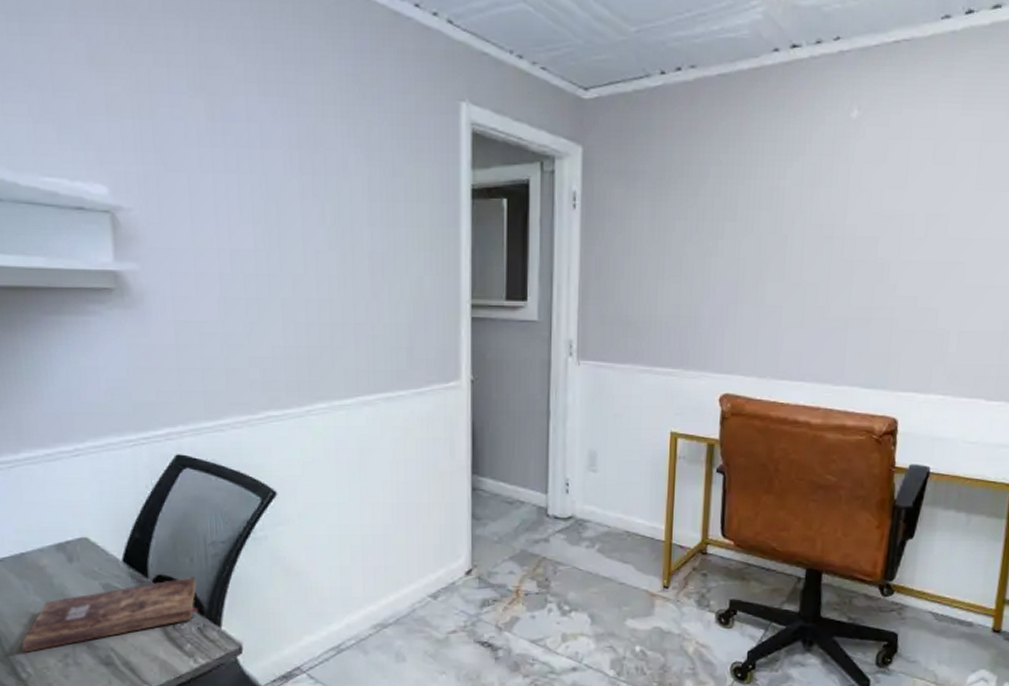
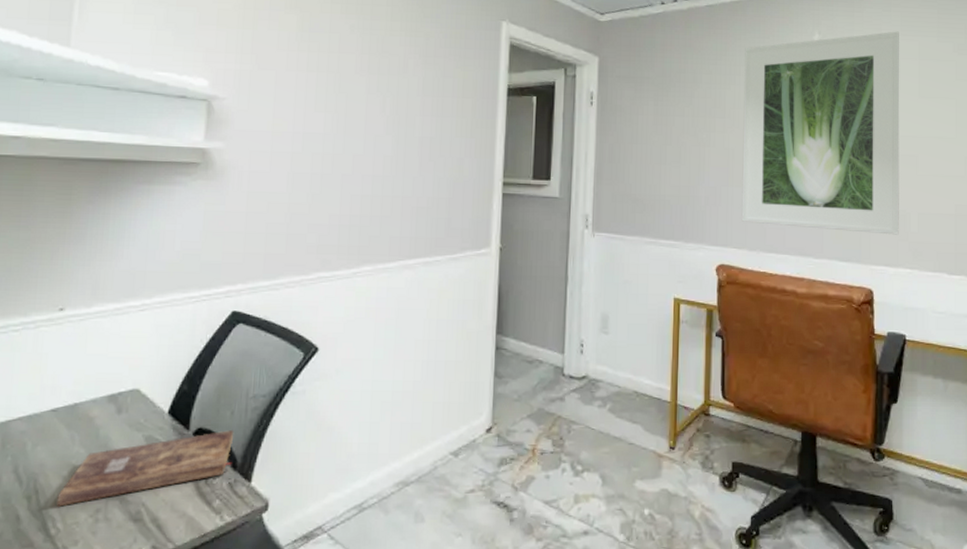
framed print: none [751,104,960,357] -> present [741,31,900,235]

